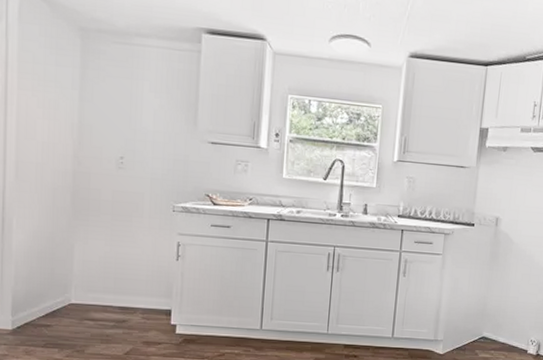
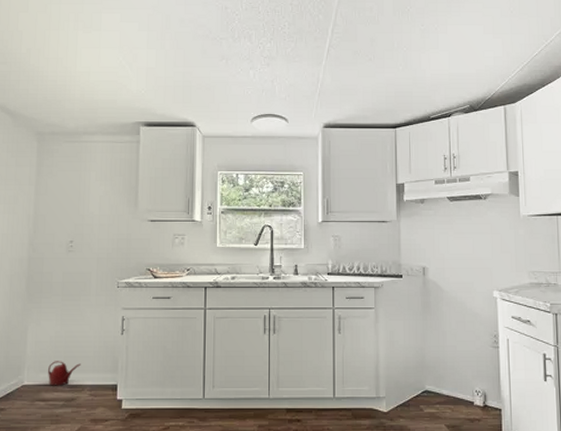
watering can: none [97,281,134,307] -> present [48,361,82,386]

